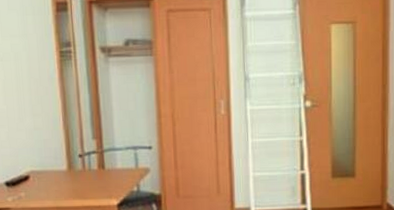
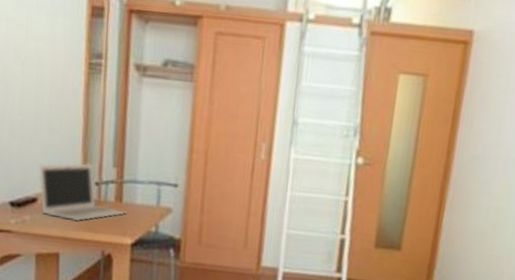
laptop: none [27,138,110,192] -> present [38,162,127,222]

